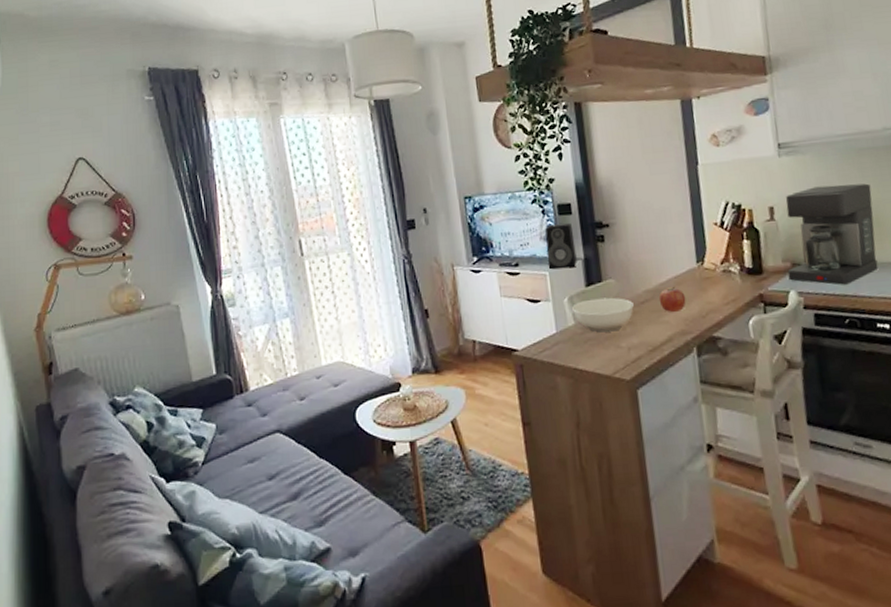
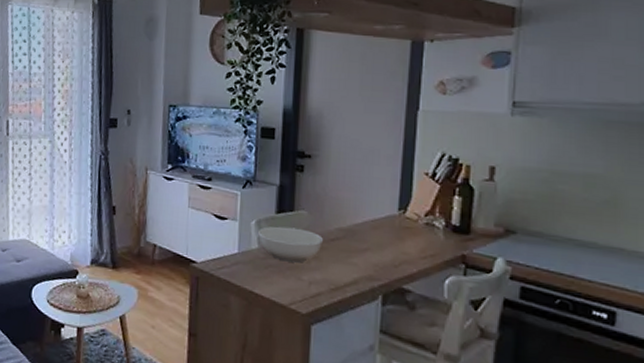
speaker: present [545,222,577,269] -> none [241,146,273,192]
fruit: present [658,286,686,313] -> none [350,229,380,257]
coffee maker: present [785,183,879,285] -> none [498,153,614,263]

